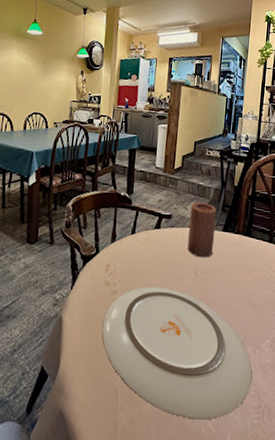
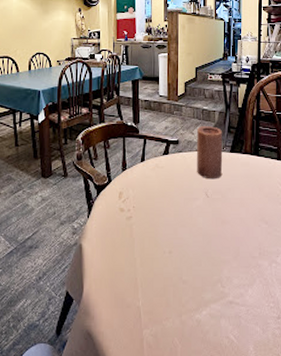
plate: present [102,286,252,420] -> none [121,210,269,333]

